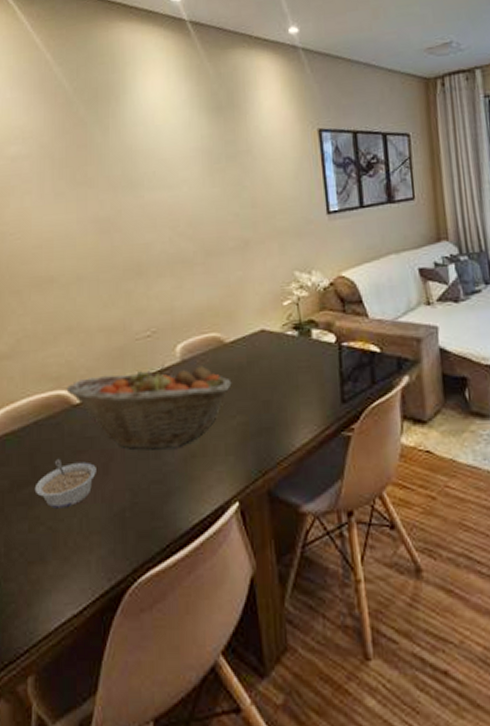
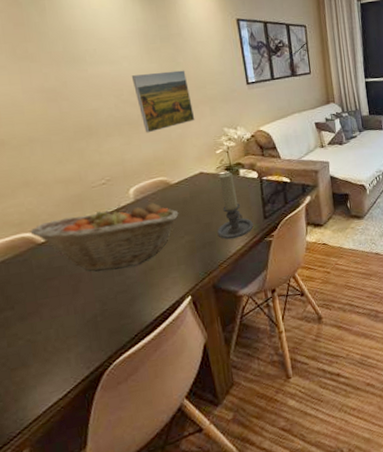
legume: present [34,459,96,509] -> none [9,286,67,325]
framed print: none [190,195,260,275] -> present [131,70,195,133]
candle holder: none [278,331,327,428] -> present [217,172,254,240]

